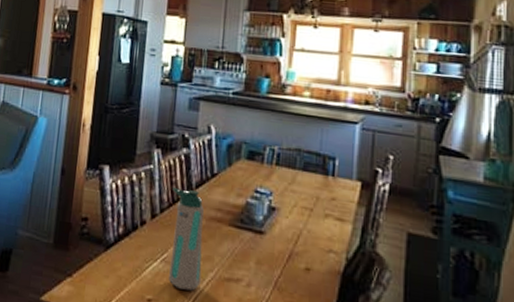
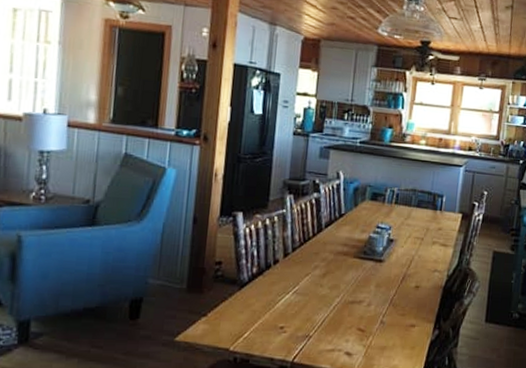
water bottle: present [169,186,204,291] -> none [300,227,332,315]

